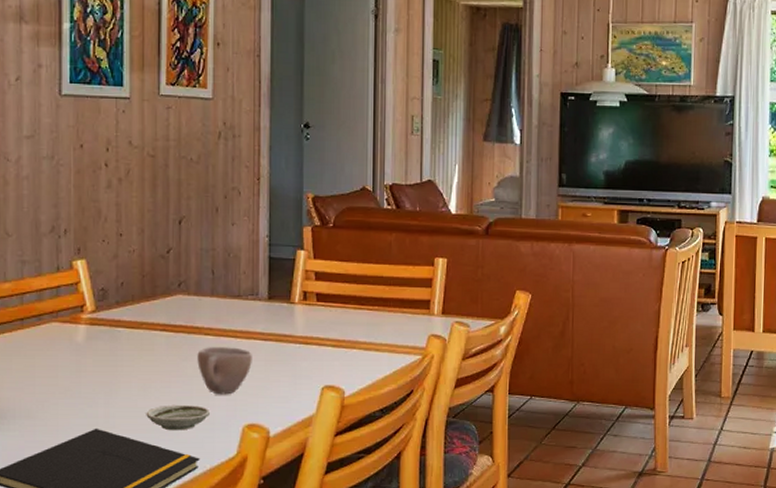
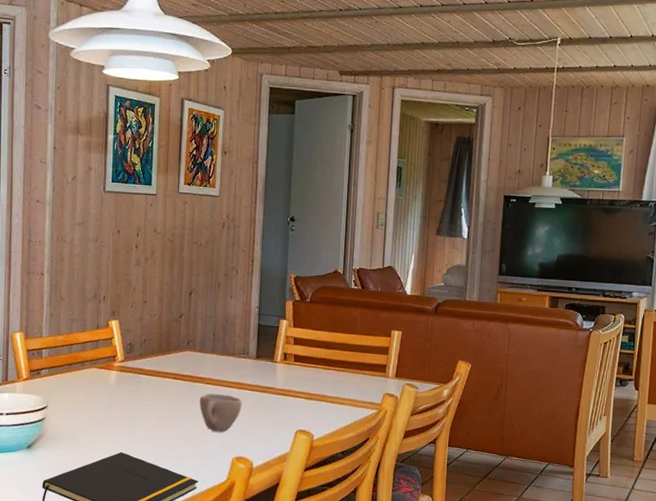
saucer: present [146,405,211,431] -> none [159,438,208,458]

